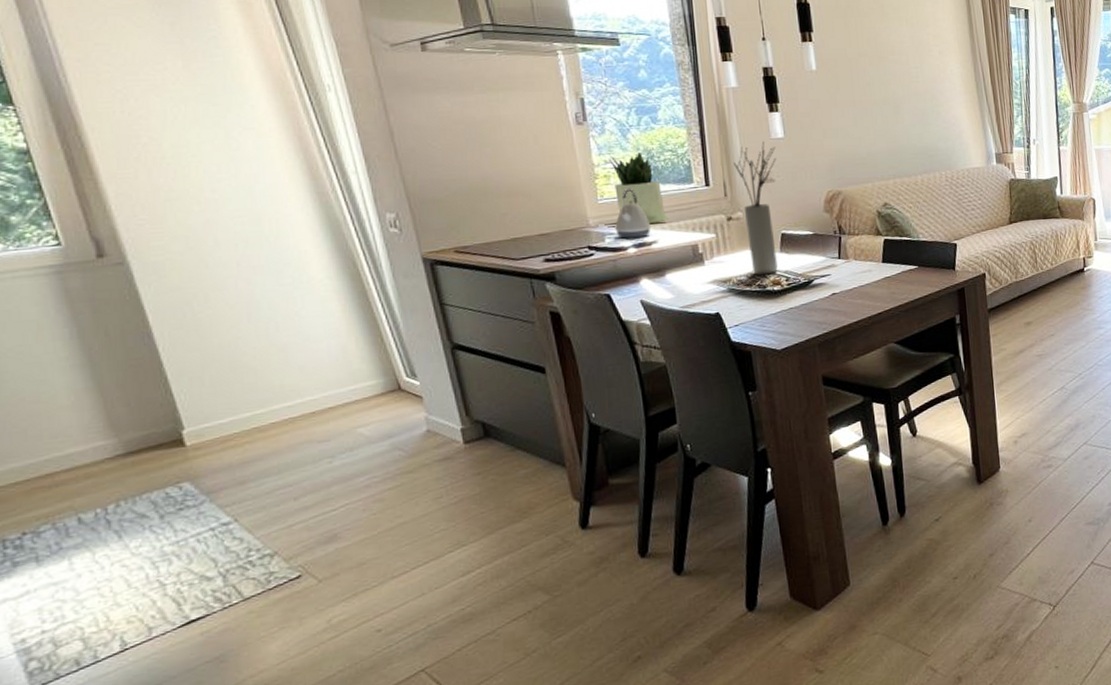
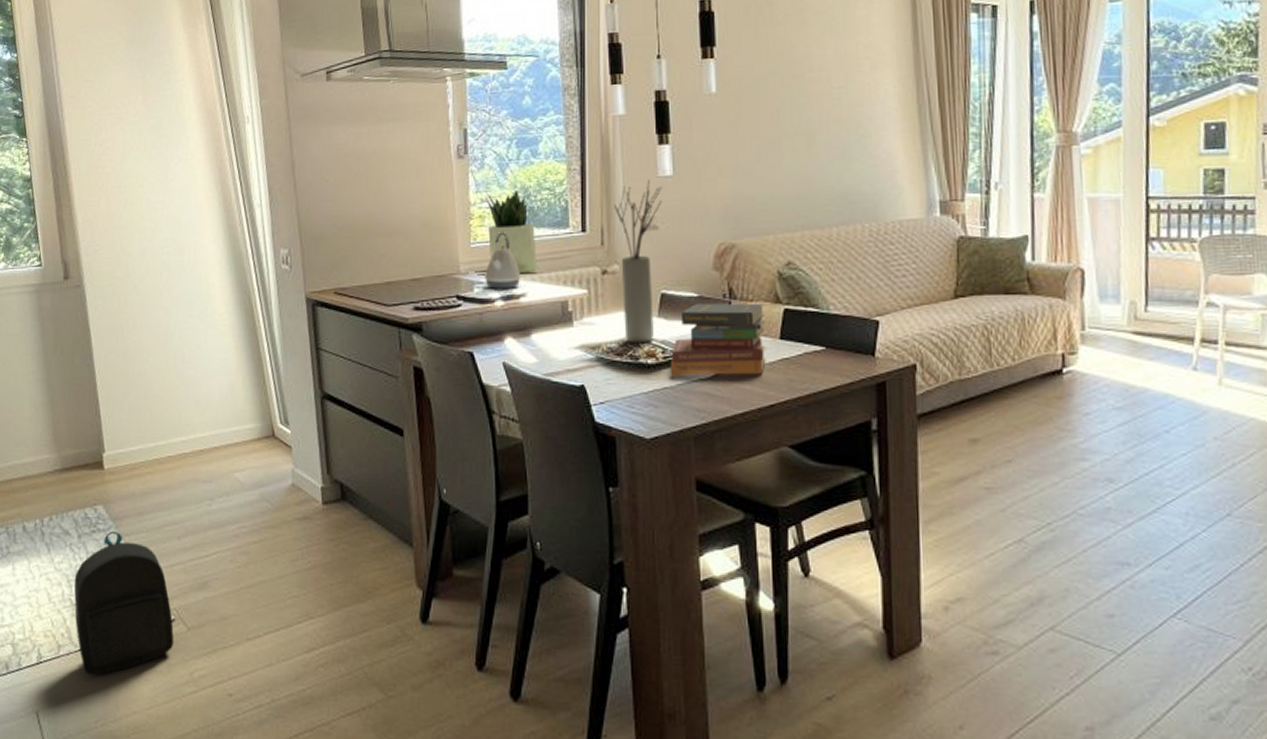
backpack: none [160,504,304,649] -> present [73,531,175,675]
books: none [793,236,873,298] -> present [670,303,766,376]

